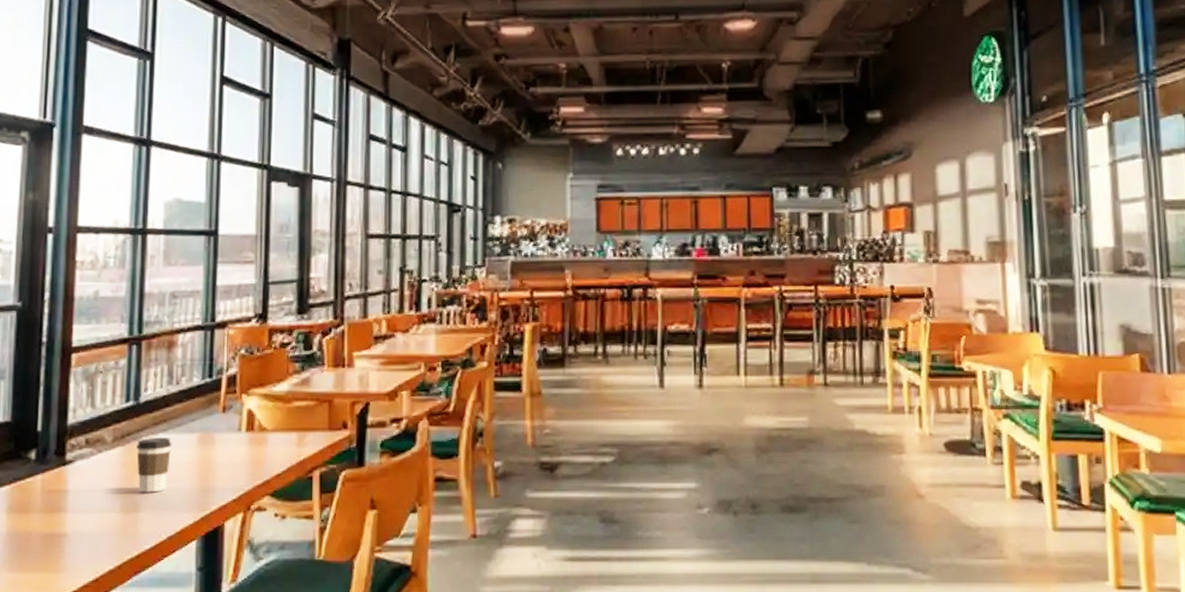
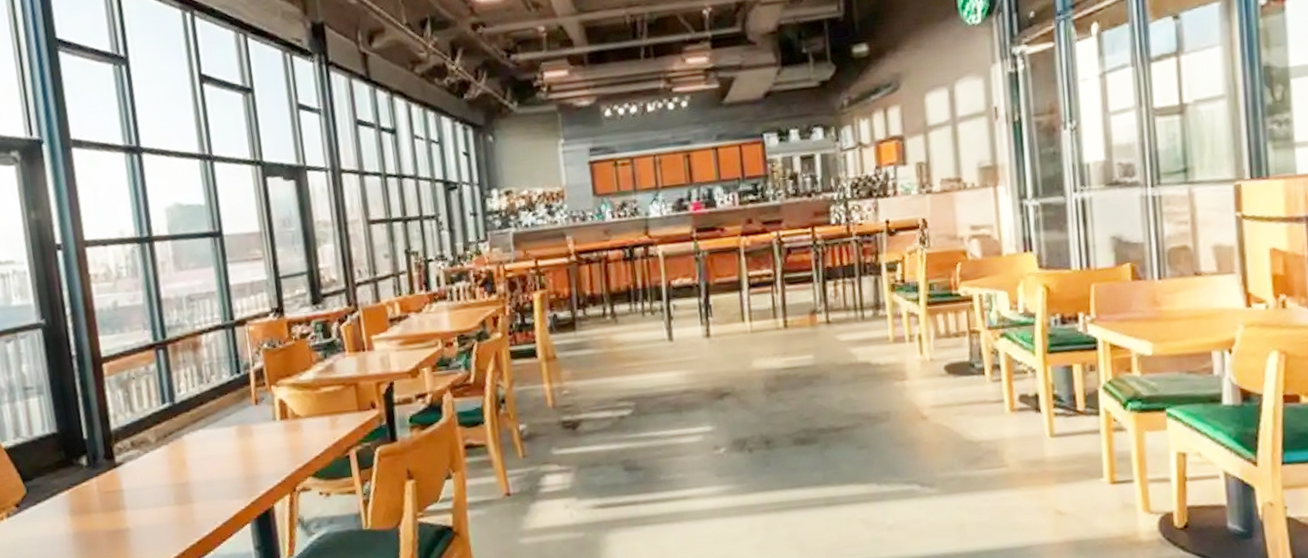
coffee cup: present [137,438,172,493] -> none [179,433,215,486]

